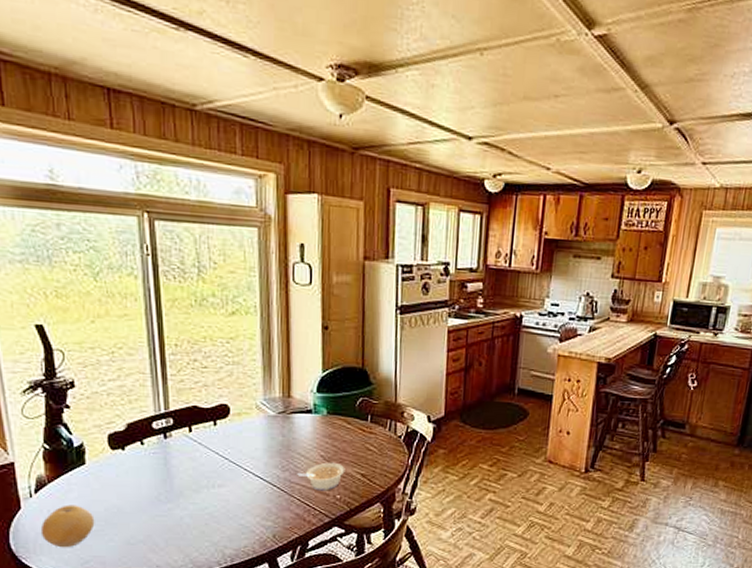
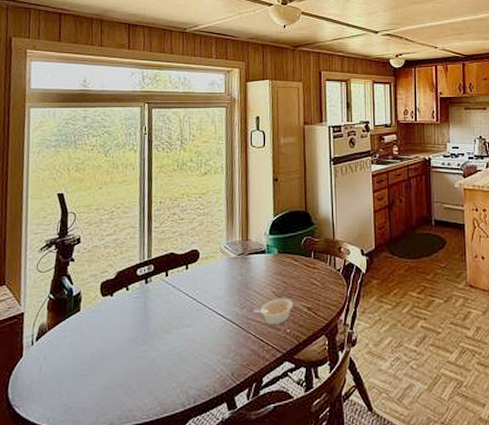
fruit: present [40,504,95,548] -> none [35,350,82,395]

